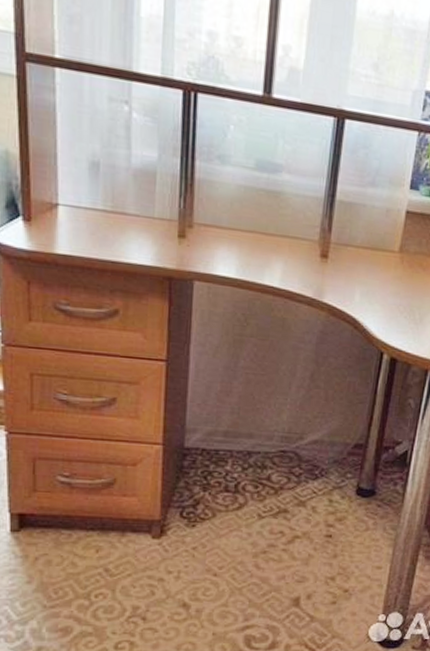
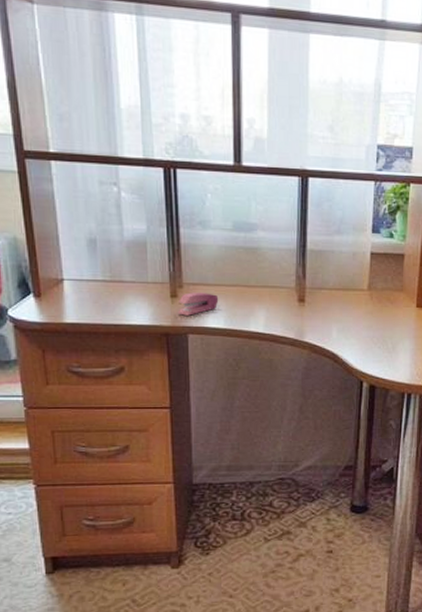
stapler: none [184,234,232,260] -> present [178,292,219,316]

